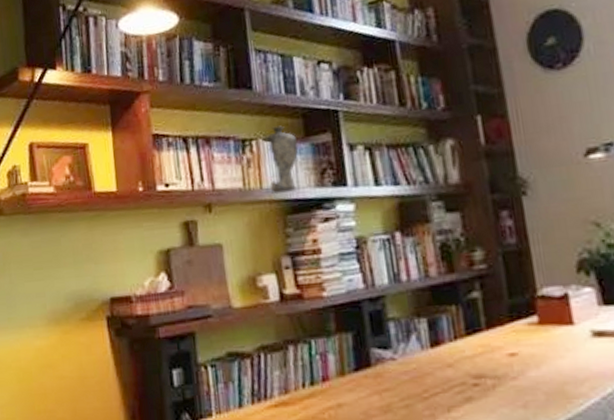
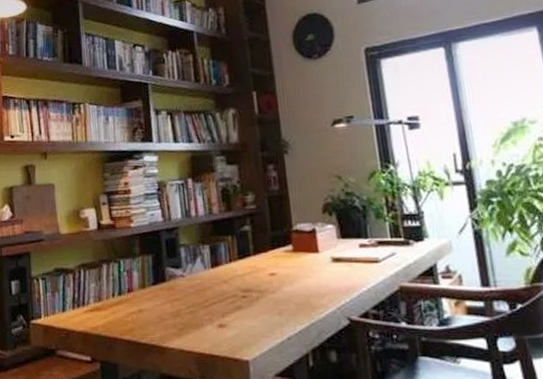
vase: present [261,125,299,195] -> none [88,93,117,147]

